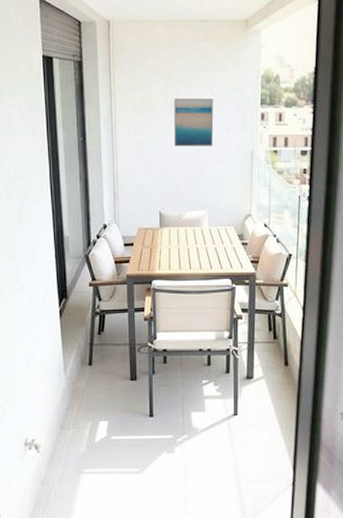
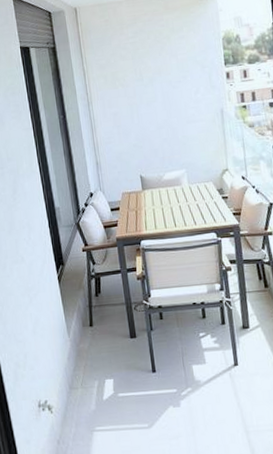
wall art: present [174,99,214,147] -> none [142,65,184,114]

